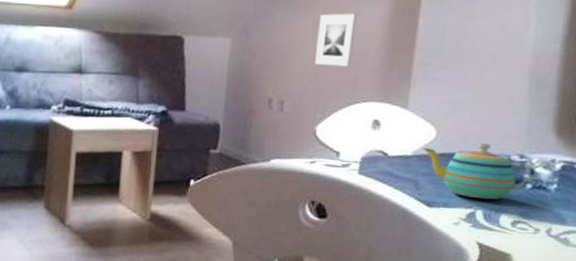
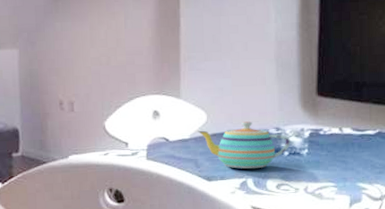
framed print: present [315,13,357,67] -> none [95,18,128,67]

